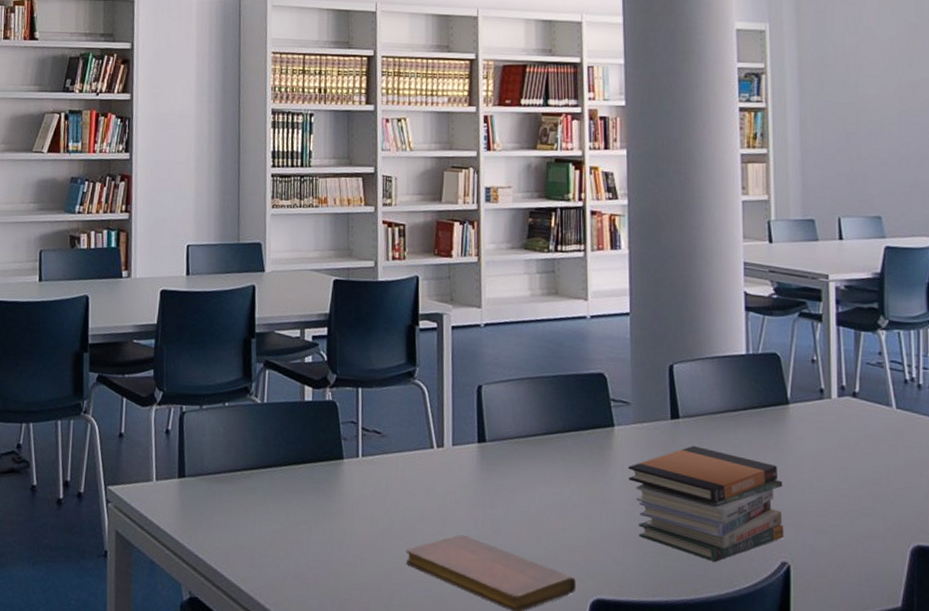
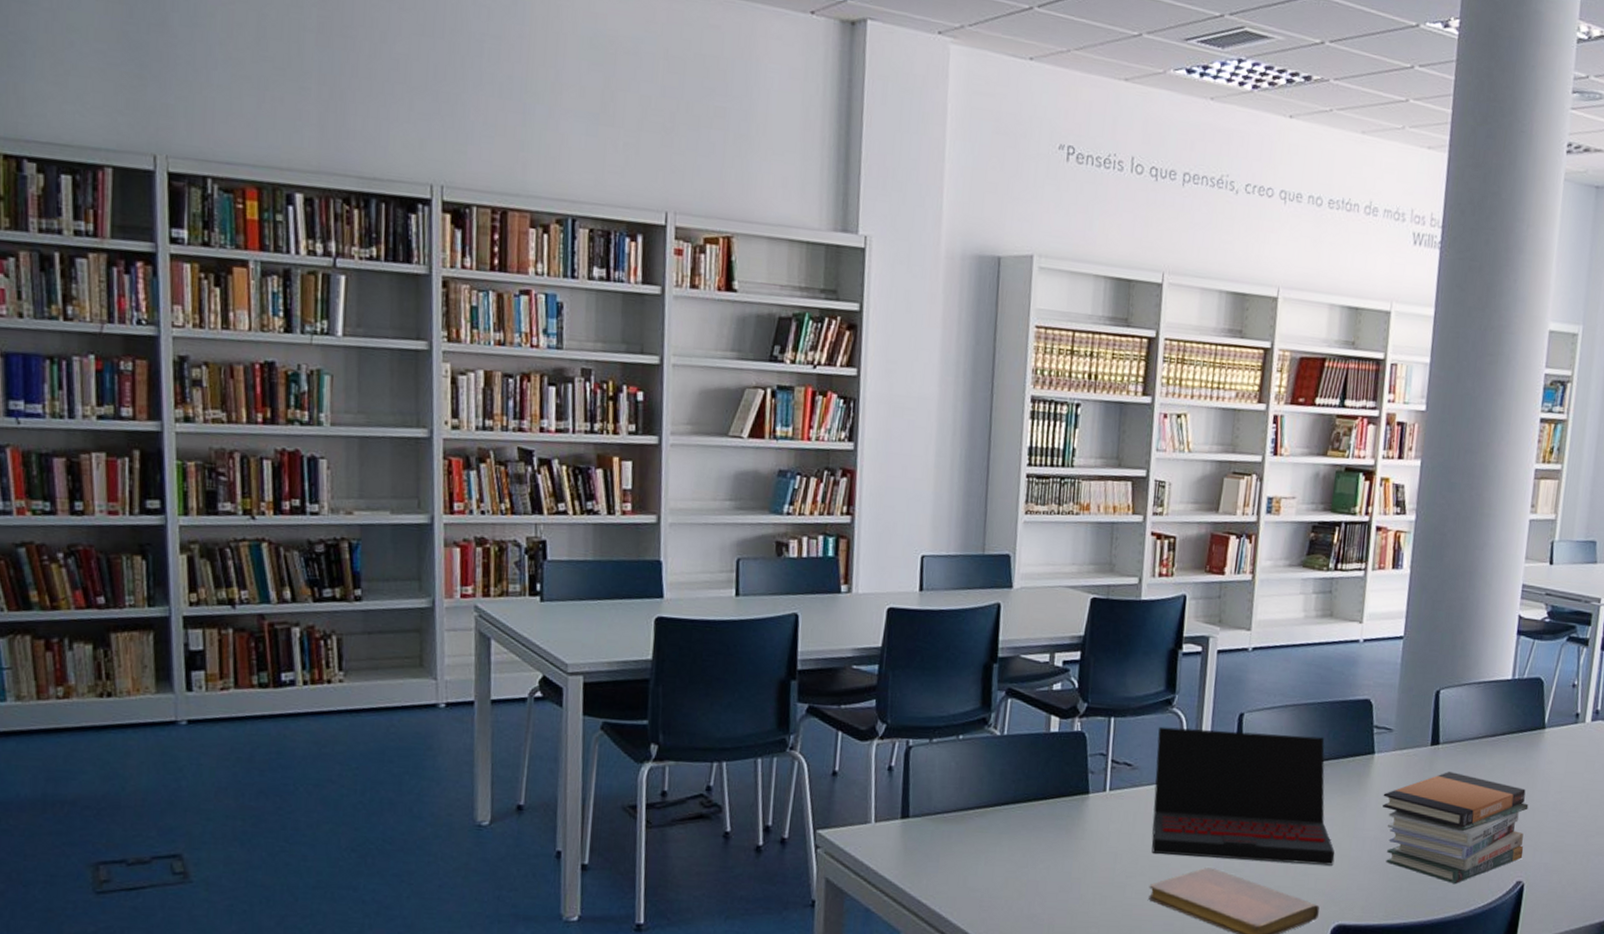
laptop: none [403,397,586,538] -> present [1151,726,1335,866]

